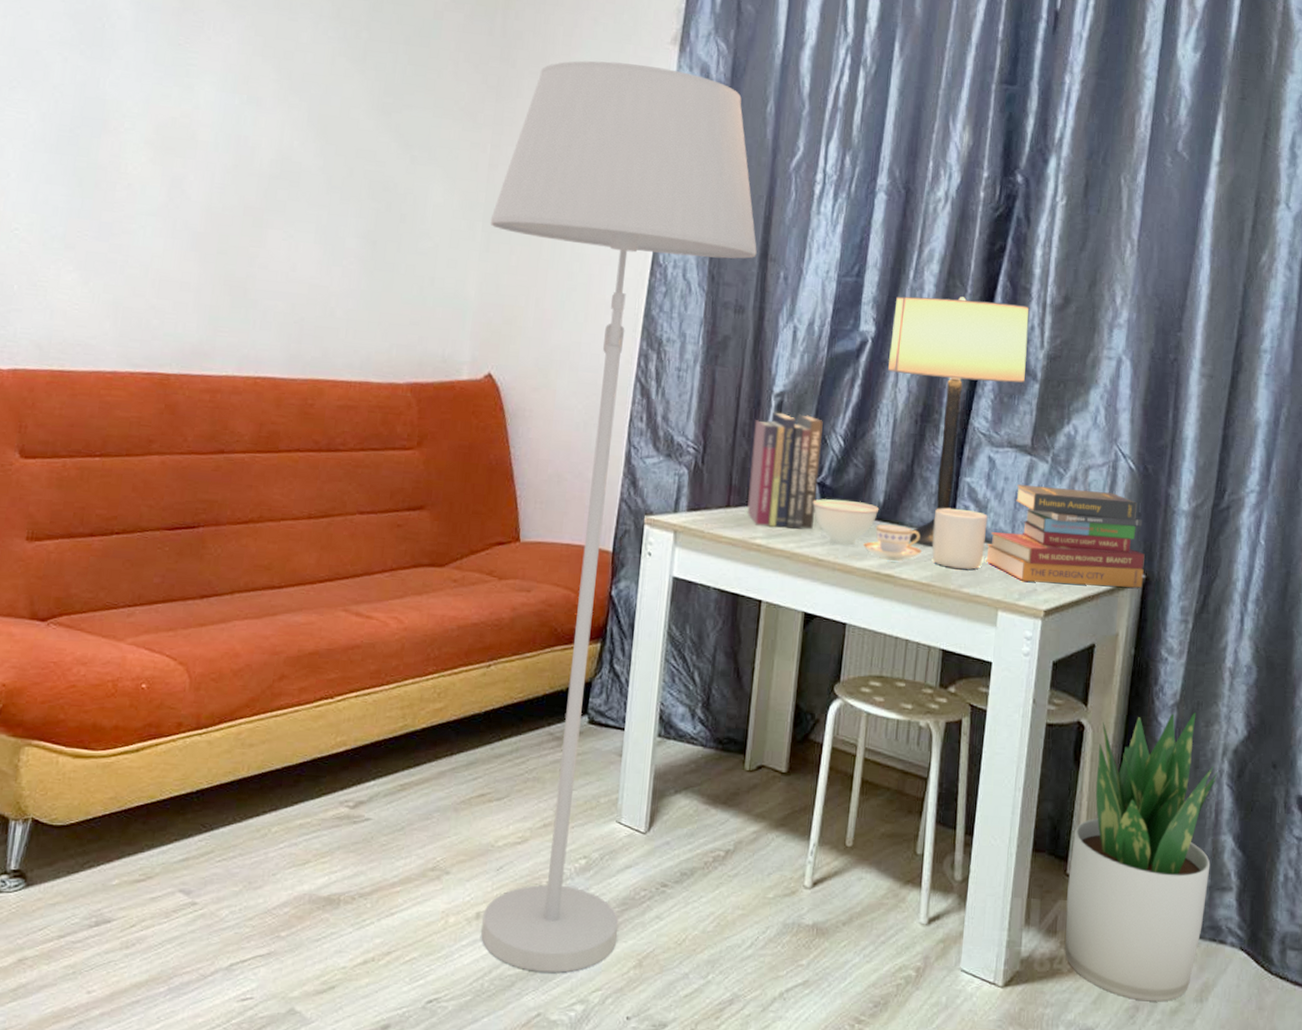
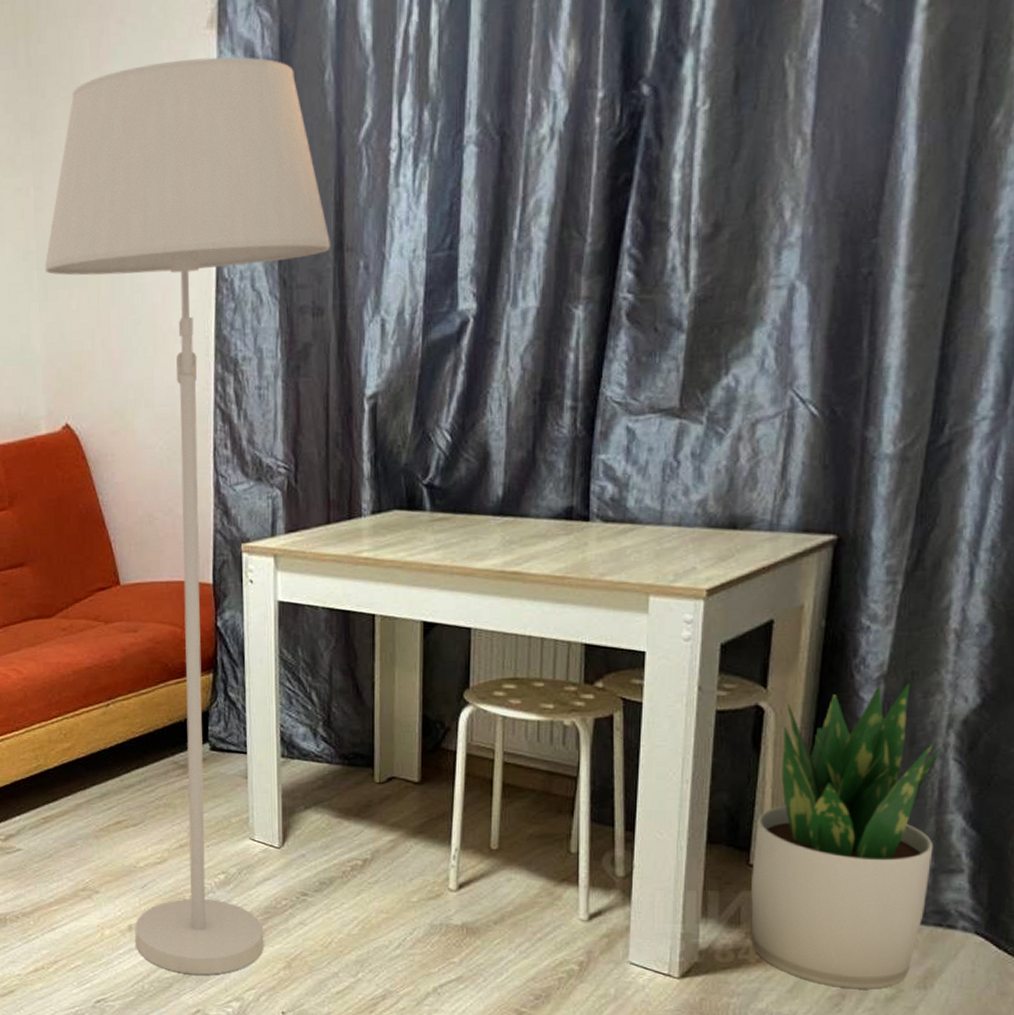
books: present [747,412,823,529] -> none [348,413,425,538]
bowl: present [812,499,880,546] -> none [421,498,499,547]
teacup: present [862,524,922,561] -> none [482,518,552,557]
table lamp: present [887,296,1030,548] -> none [495,244,668,537]
mug: present [932,508,988,570] -> none [564,490,630,556]
books: present [985,484,1145,588] -> none [629,447,835,560]

